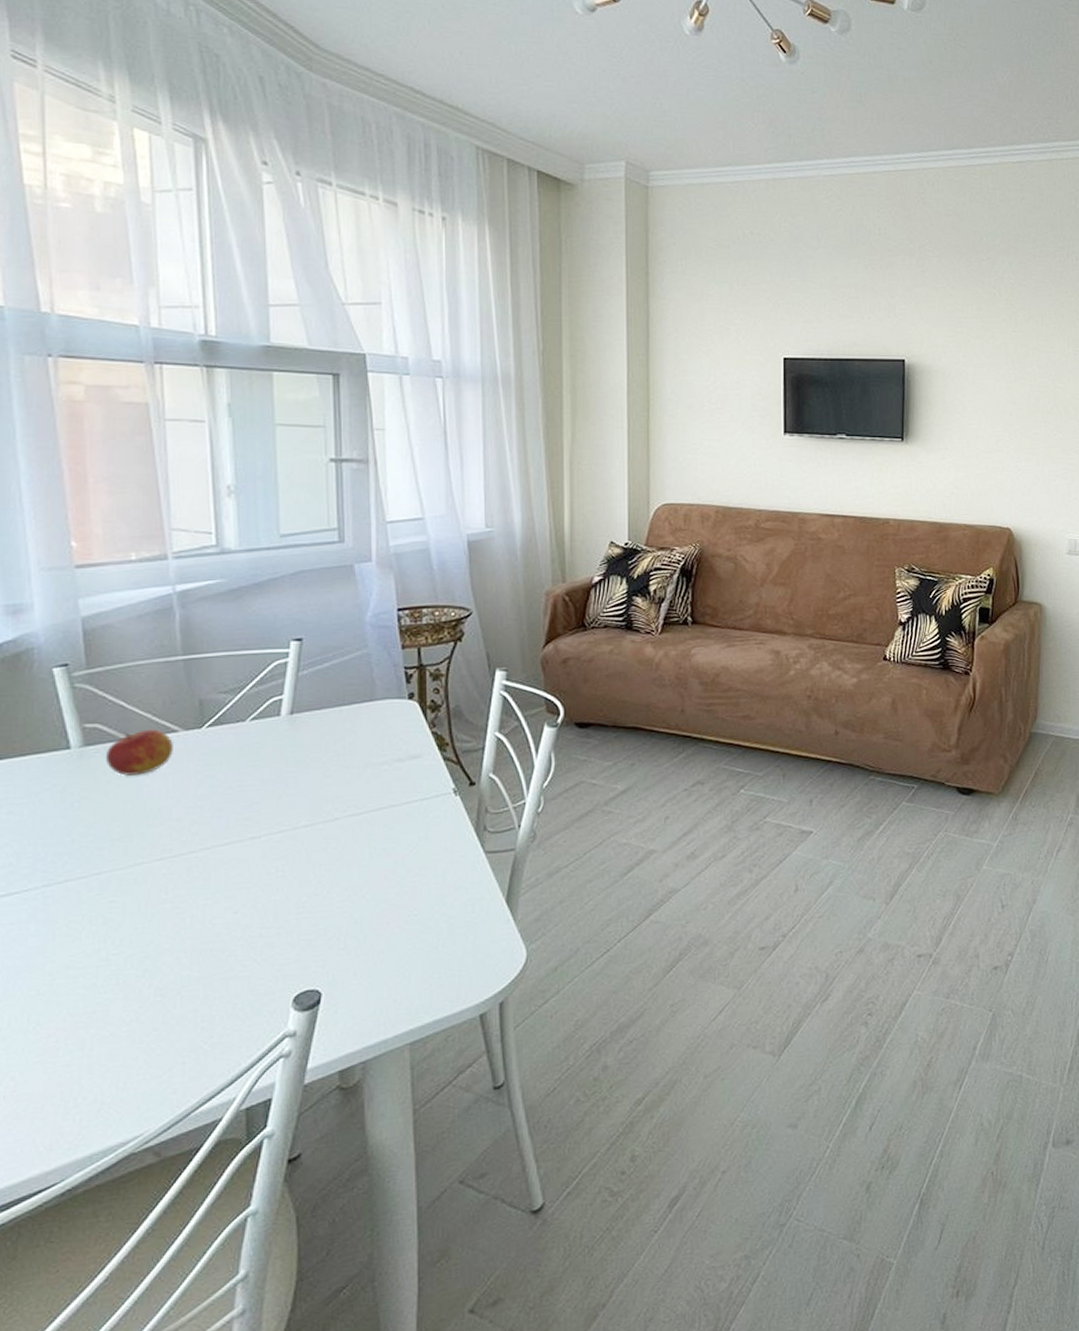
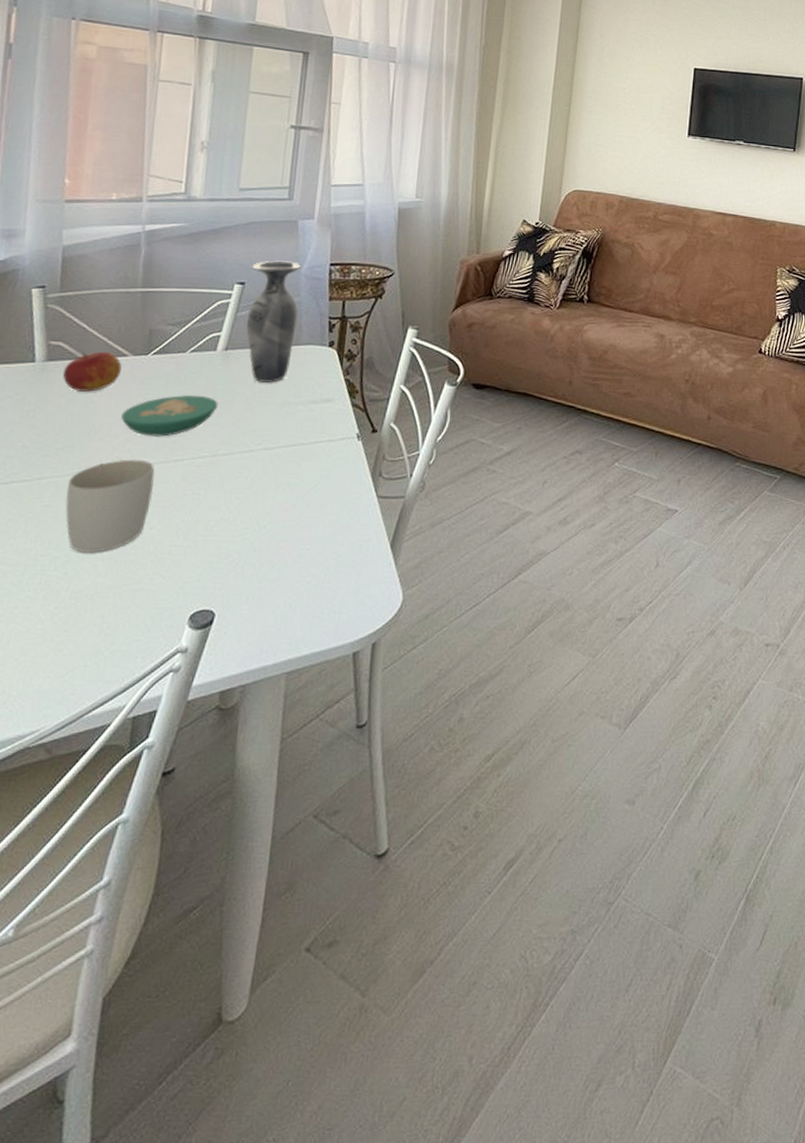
mug: none [131,841,232,948] -> present [65,459,155,554]
bowl: none [182,766,291,816] -> present [121,394,218,437]
vase: none [308,610,370,745] -> present [245,260,302,383]

